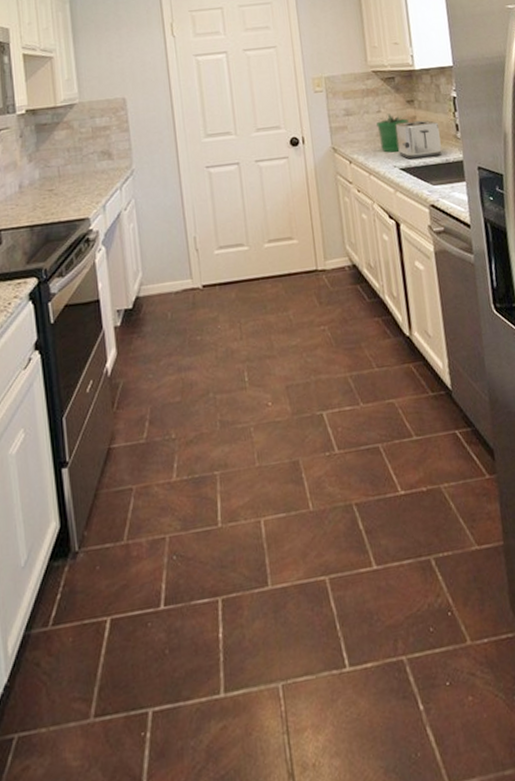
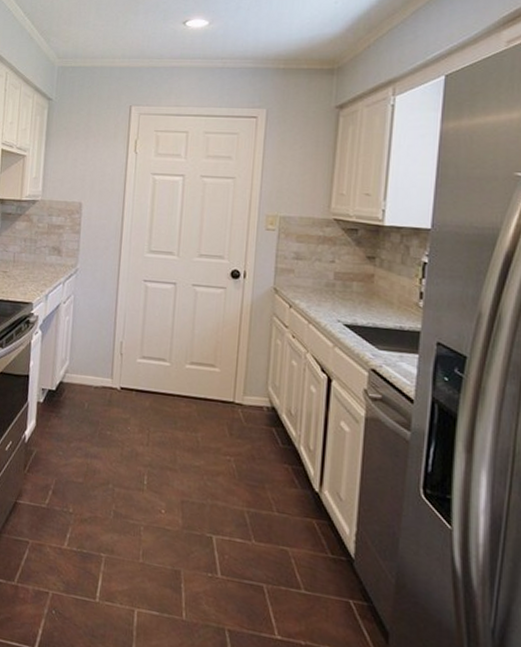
planter: present [376,113,417,153] -> none [326,265,375,307]
toaster: present [395,119,442,160] -> none [346,277,400,321]

